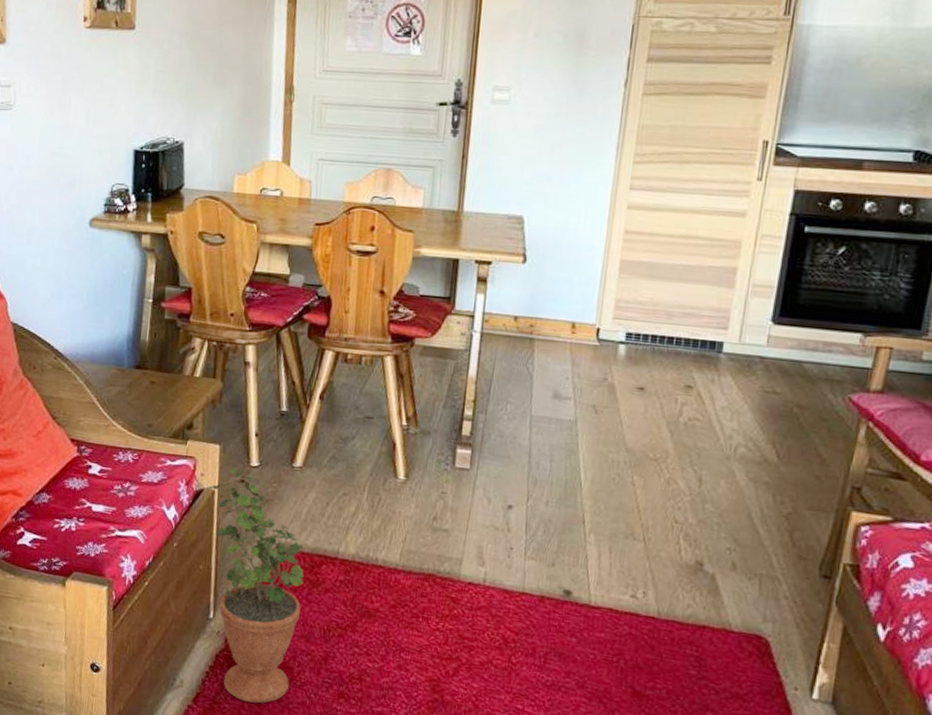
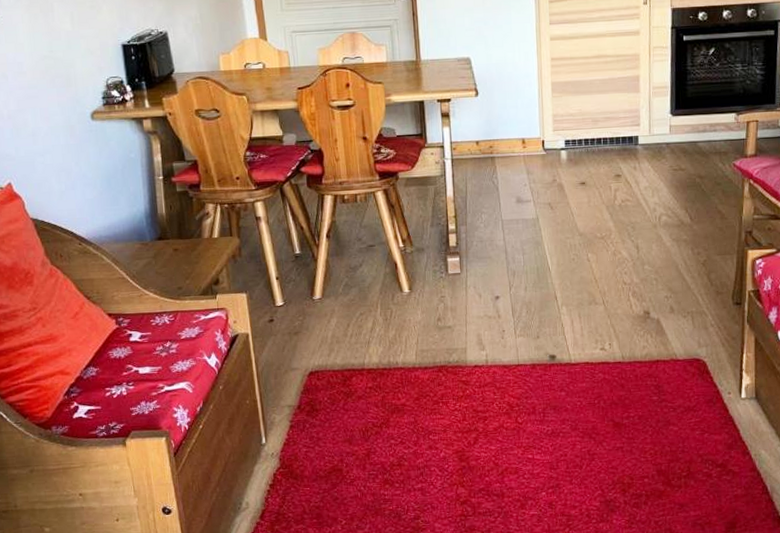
potted plant: present [207,467,304,704] -> none [241,310,341,507]

